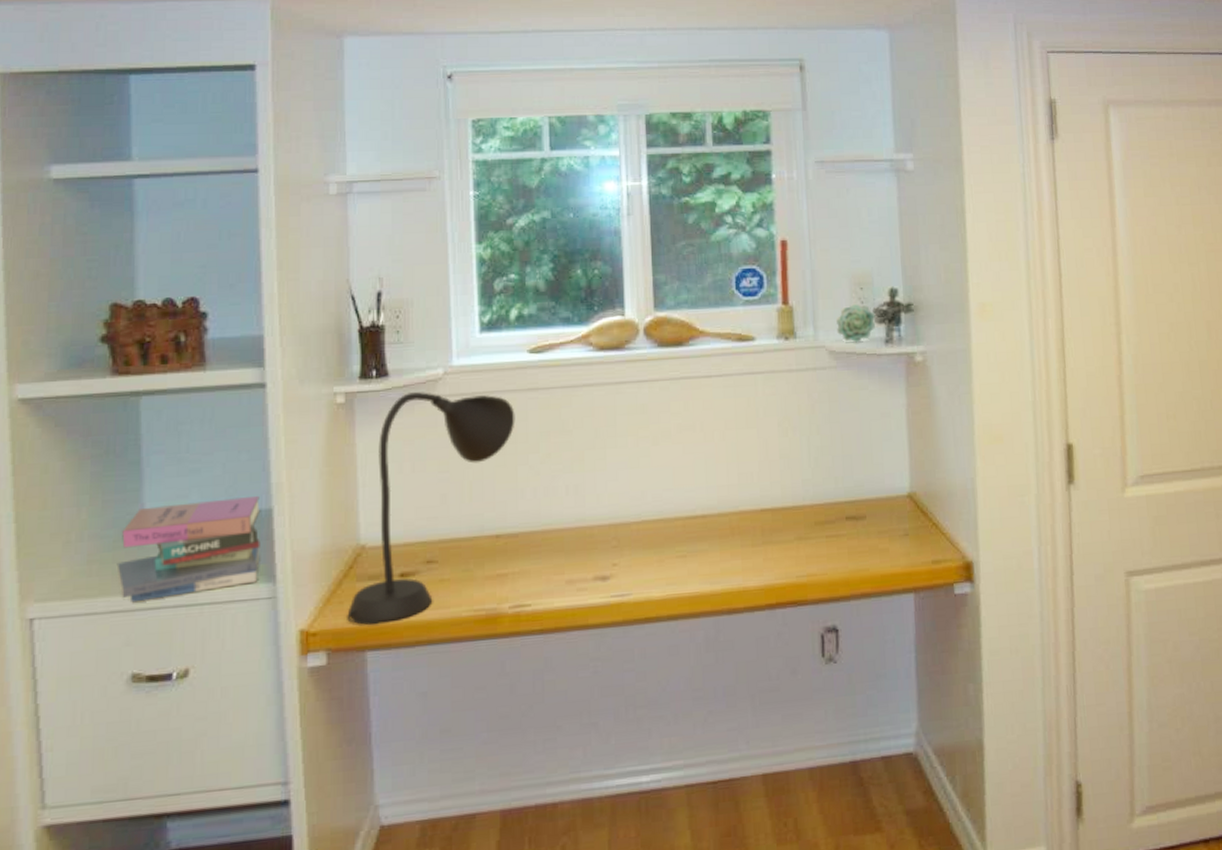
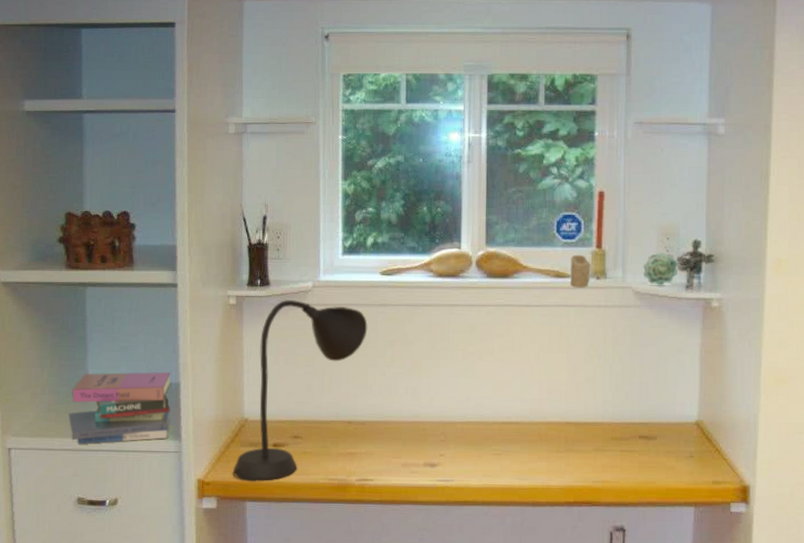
candle: none [754,313,779,352] -> present [570,254,591,288]

